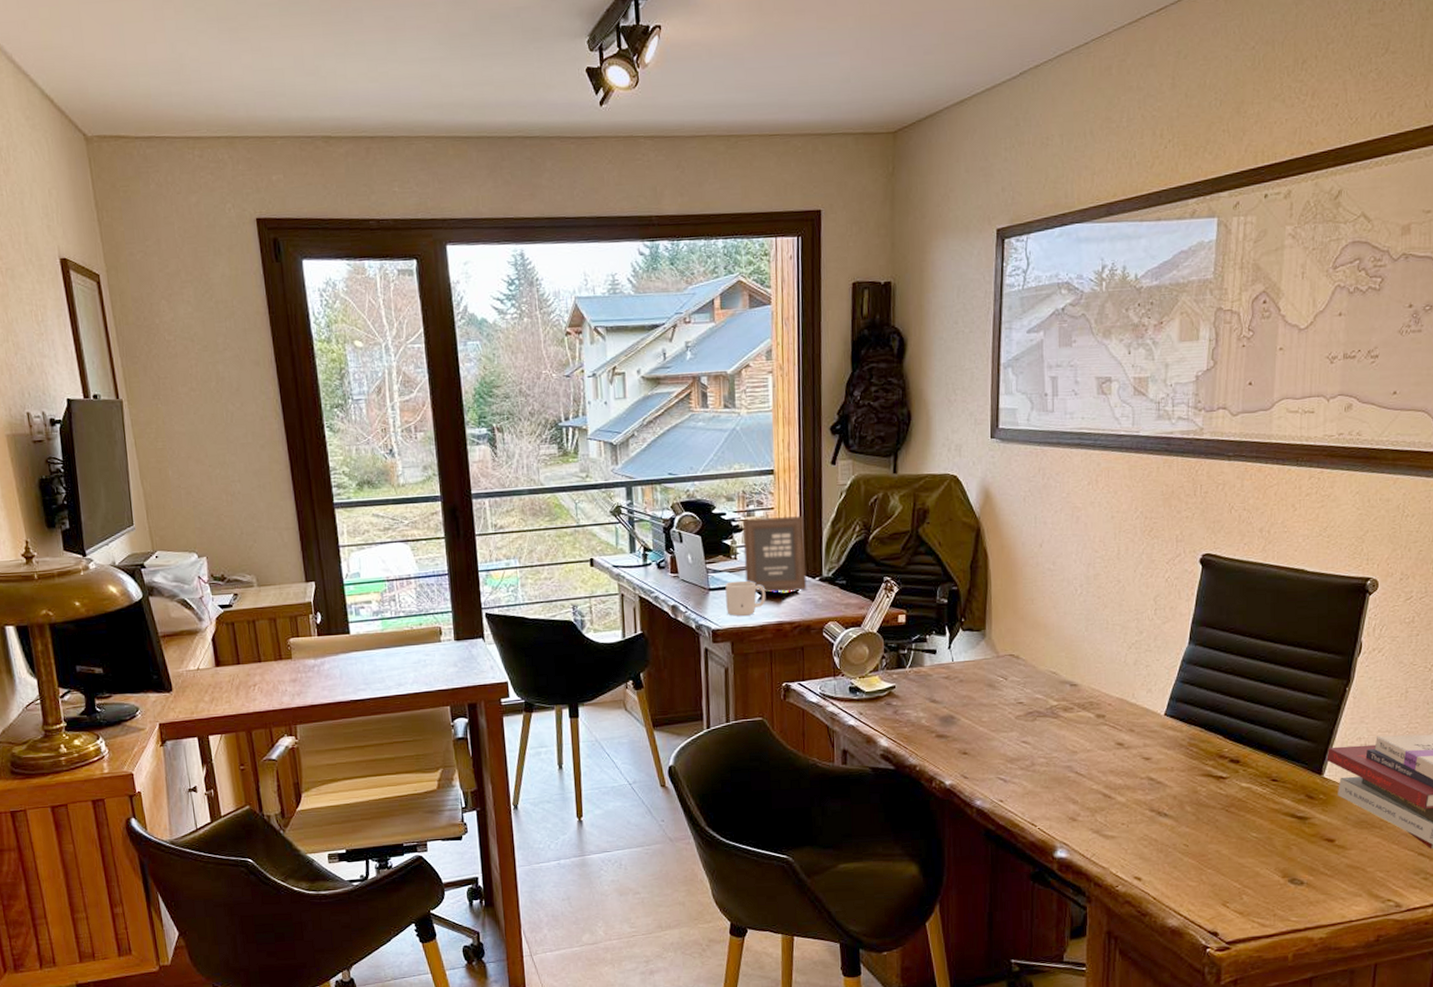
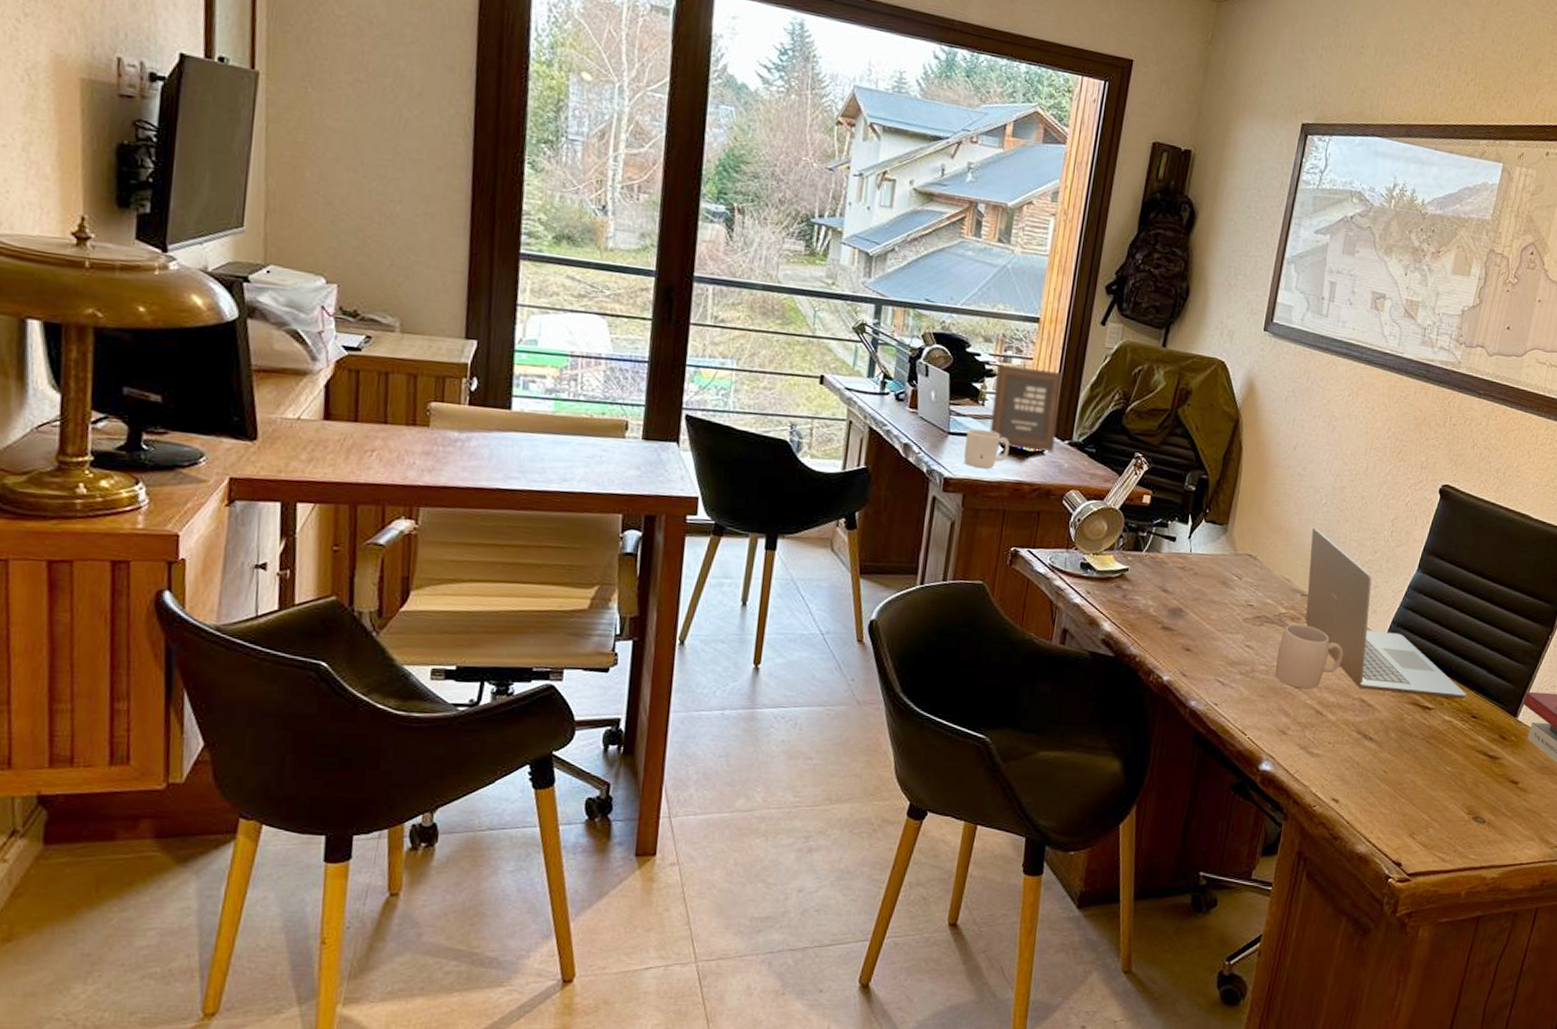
mug: none [1055,713,1123,776] -> present [1274,624,1344,690]
laptop: none [1072,618,1262,768] -> present [1305,527,1467,700]

